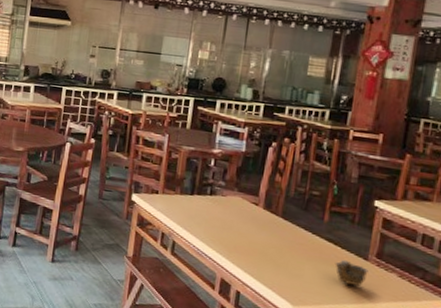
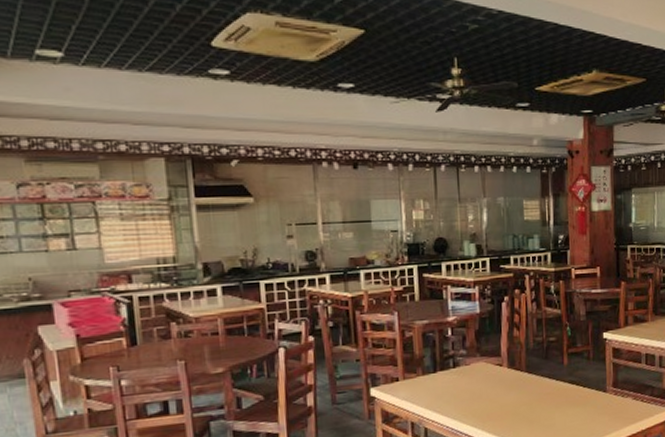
cup: present [335,259,369,286] -> none [580,397,609,421]

